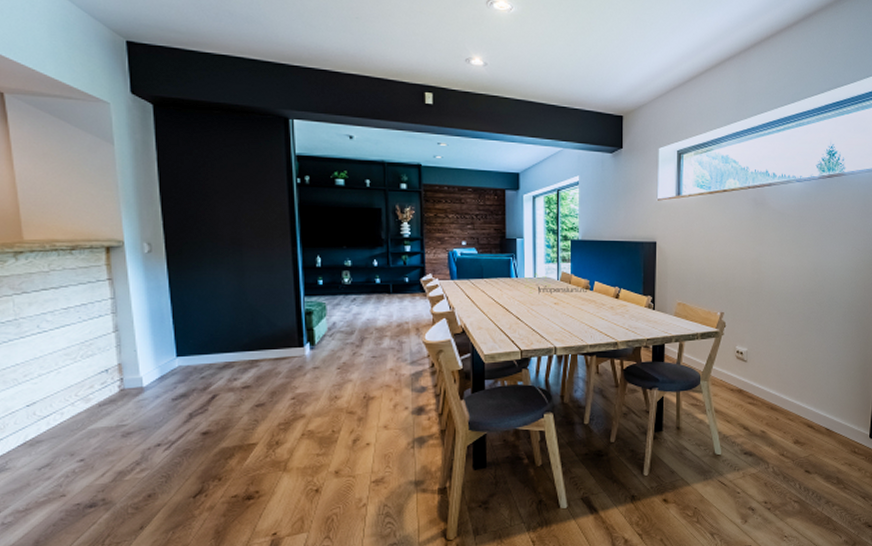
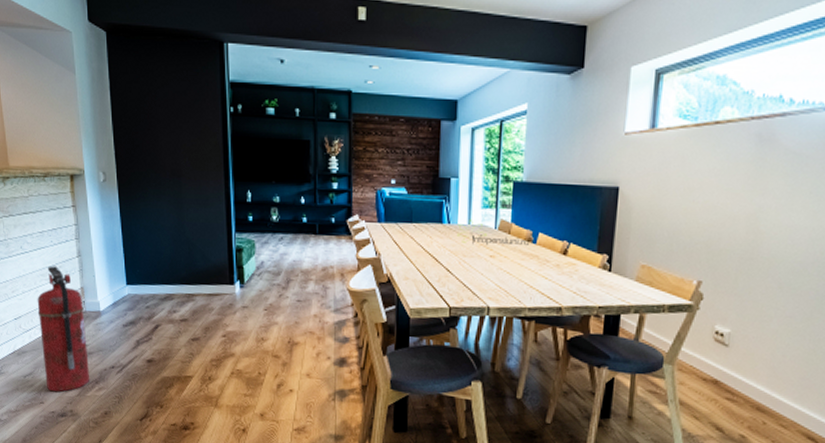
fire extinguisher: none [58,343,129,482] -> present [37,265,90,393]

